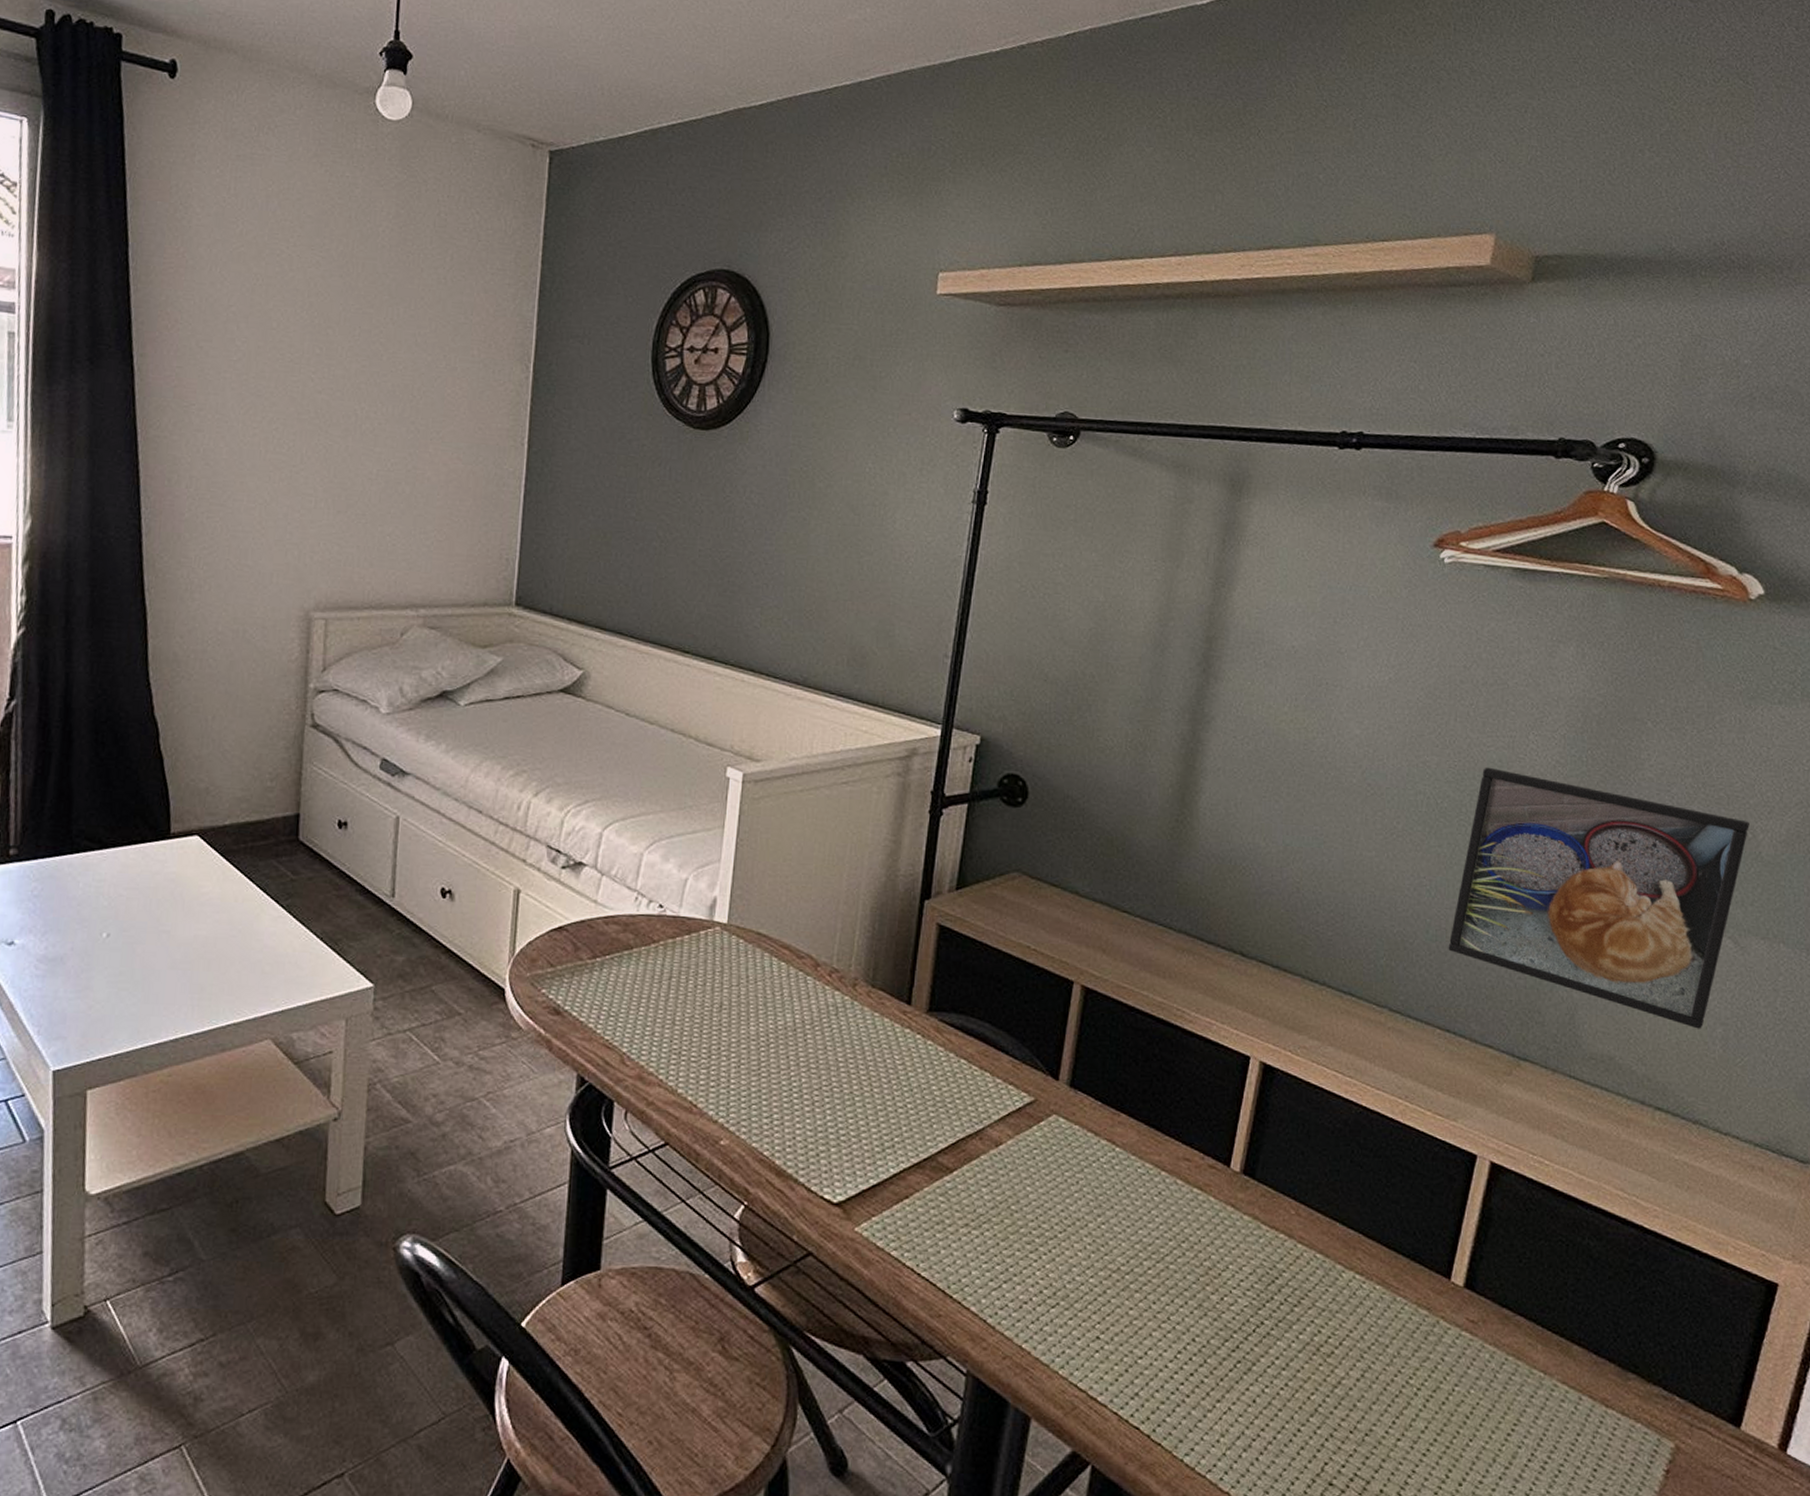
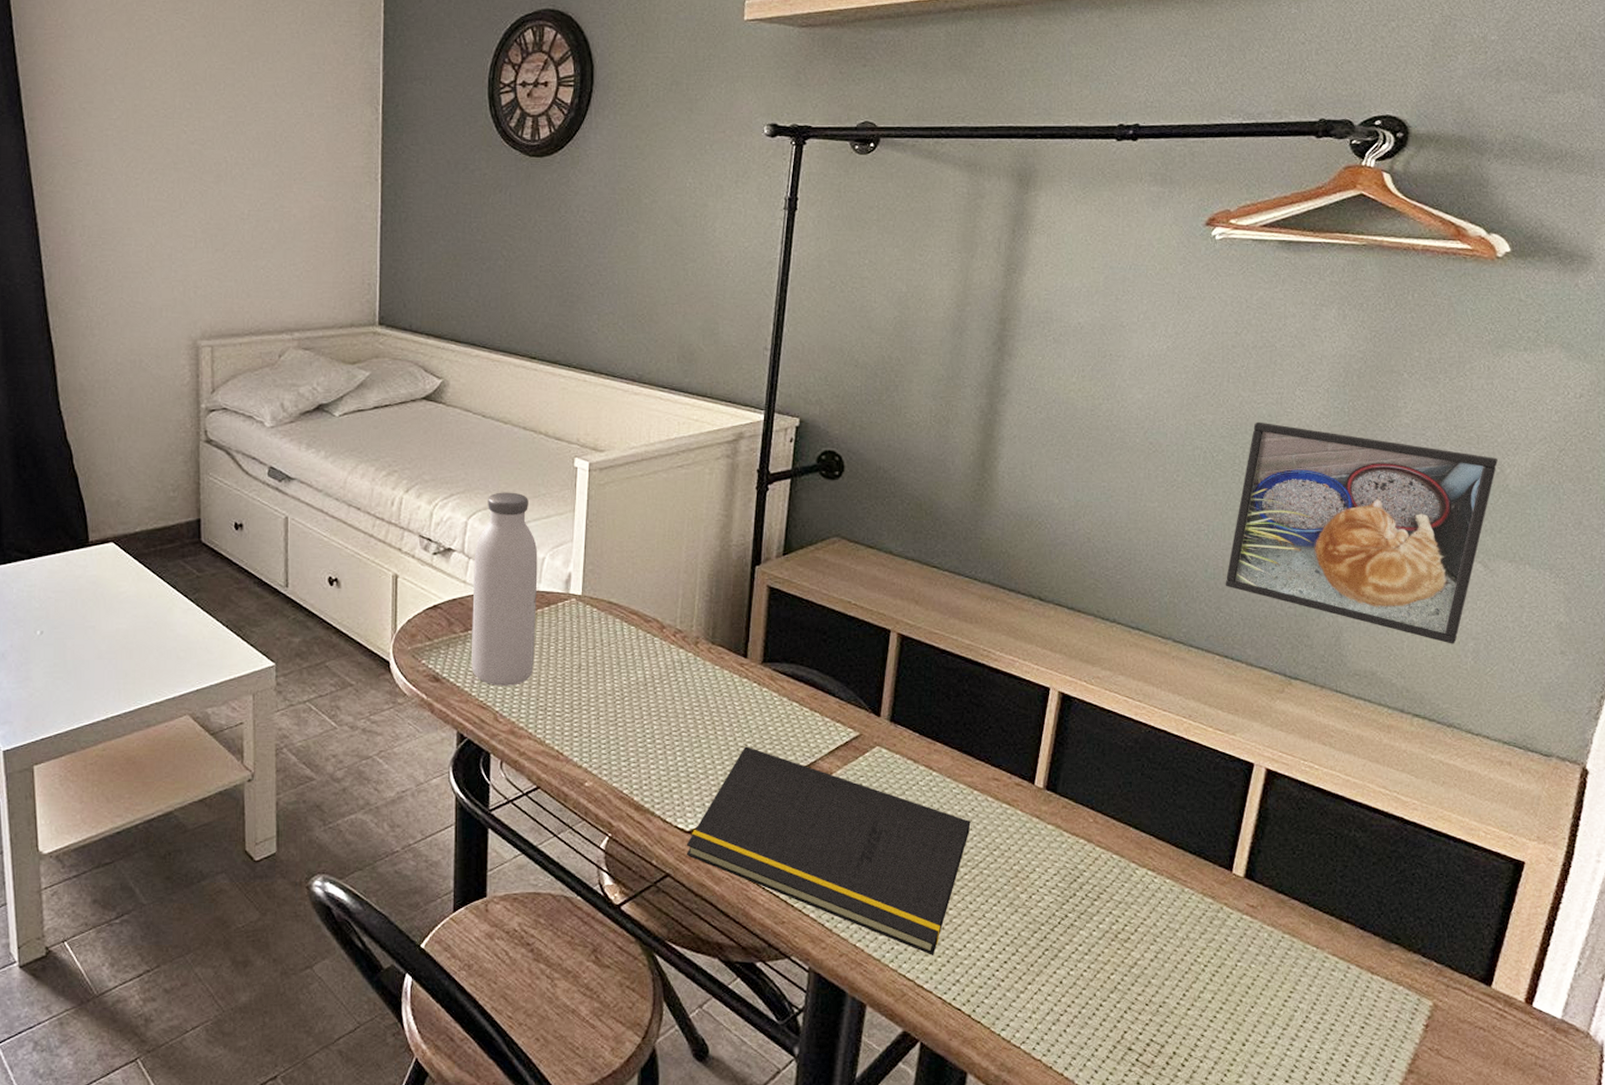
water bottle: none [598,801,680,1024] -> present [472,492,538,686]
notepad: none [832,1107,1157,1363] -> present [686,746,971,955]

